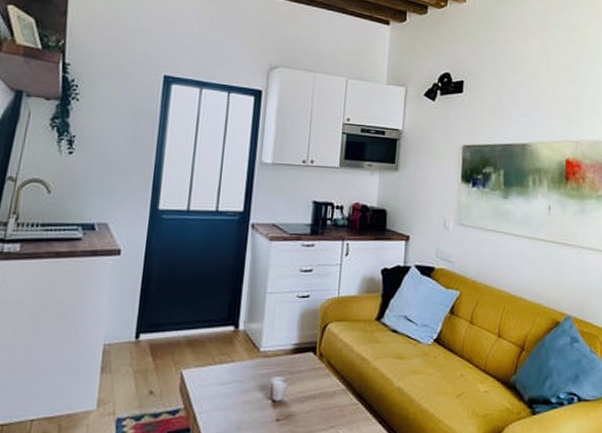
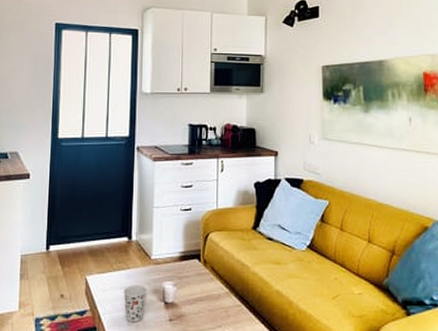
cup: none [225,381,253,423] -> present [123,285,147,323]

